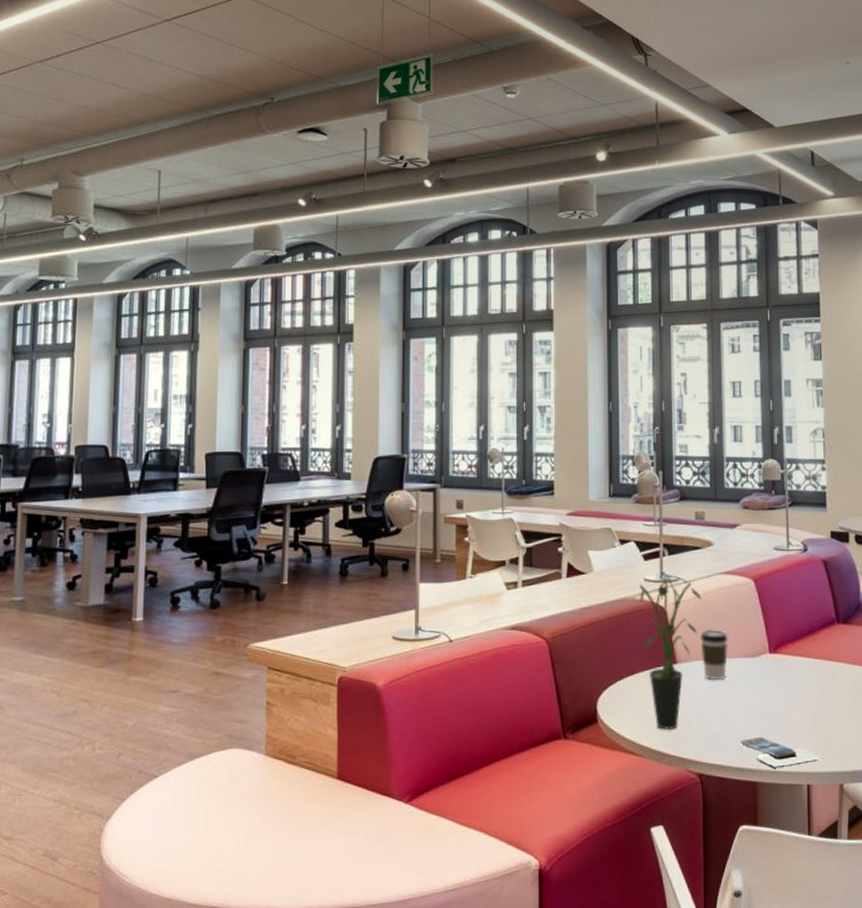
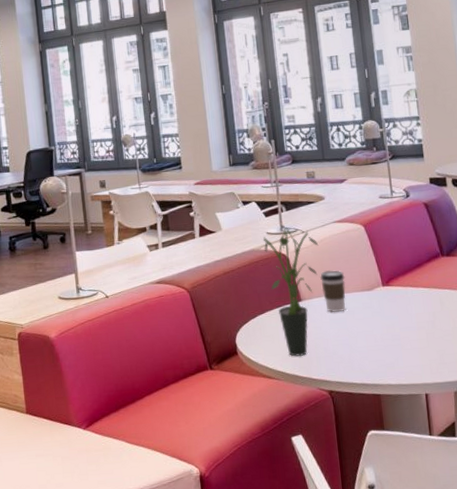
smartphone: present [740,736,822,768] -> none [363,356,437,382]

